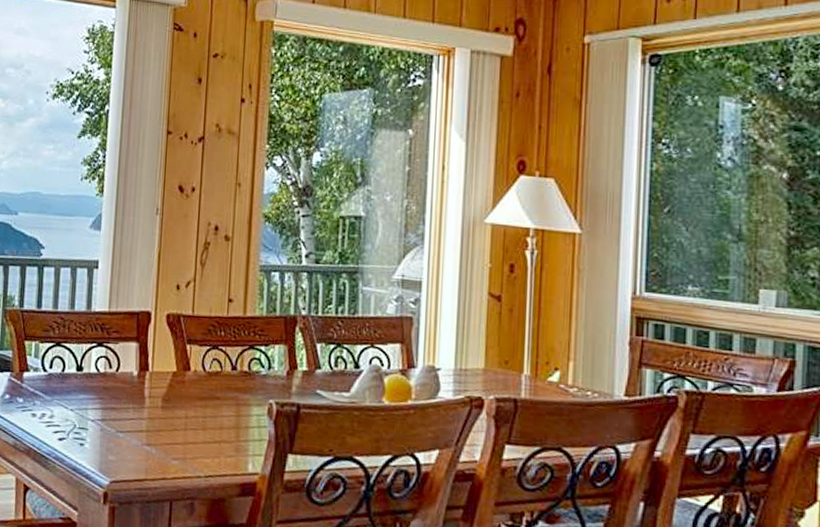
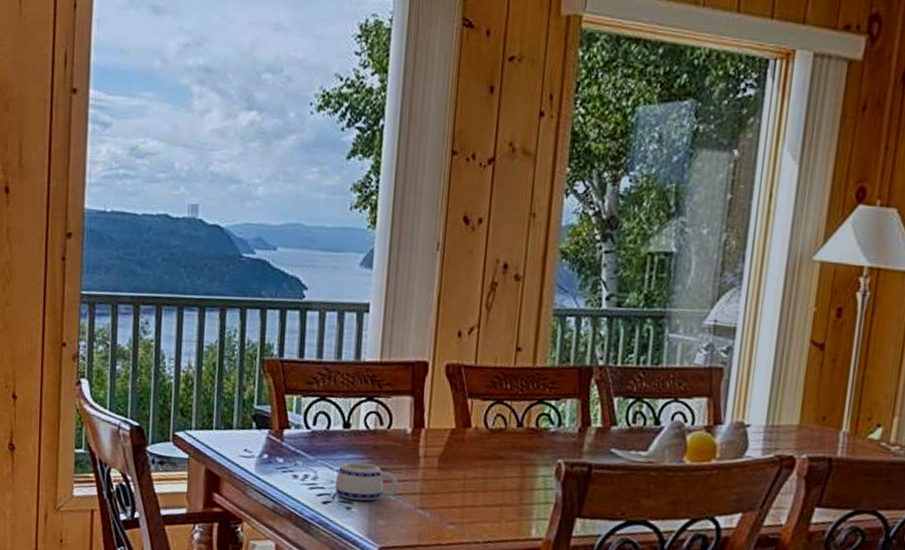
mug: none [69,402,127,438] -> present [335,462,399,501]

